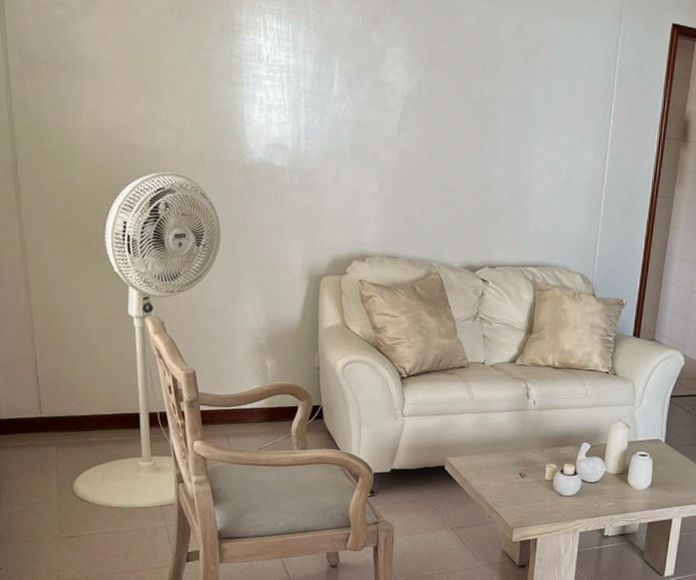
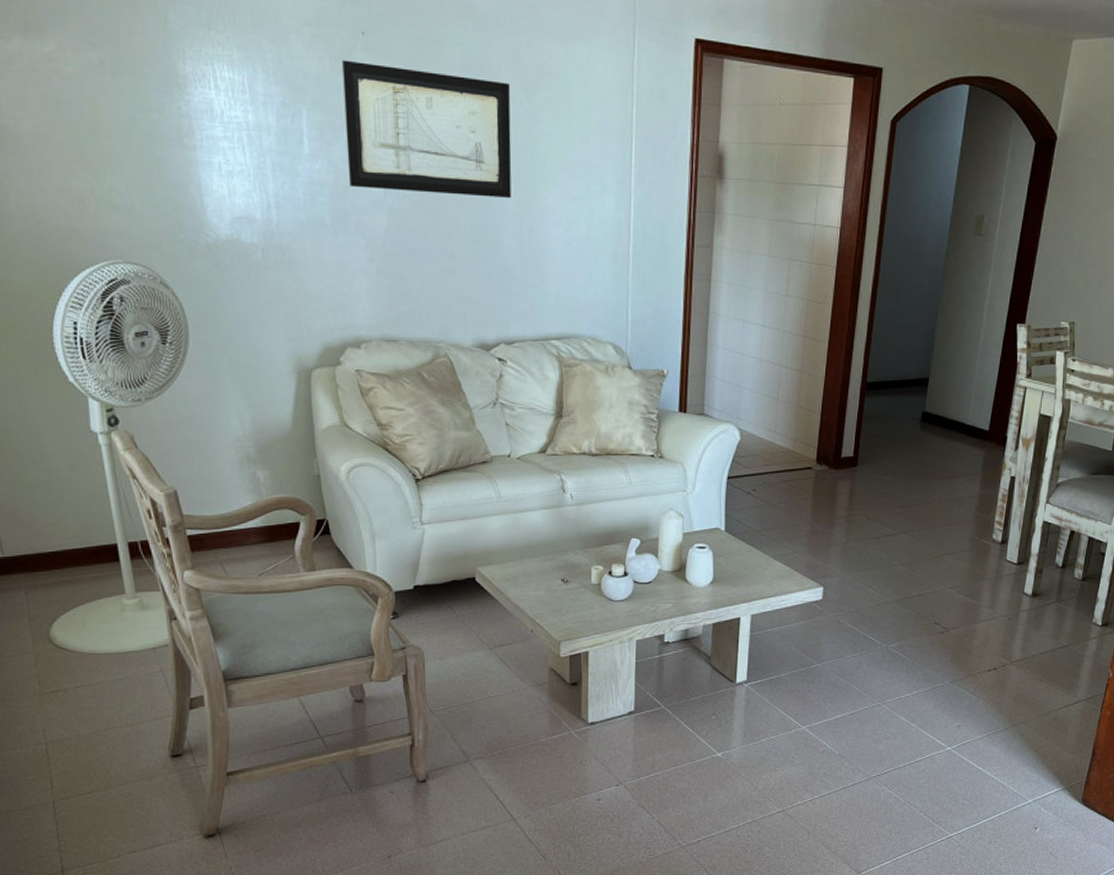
wall art: none [369,20,512,146] -> present [341,60,512,199]

